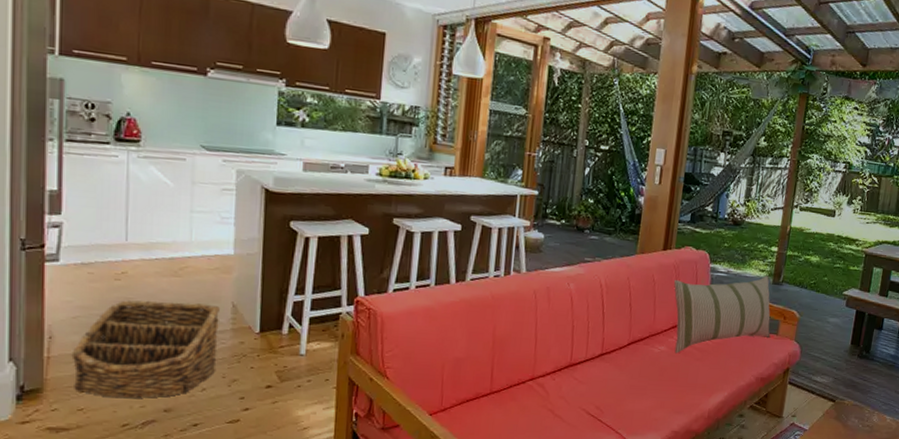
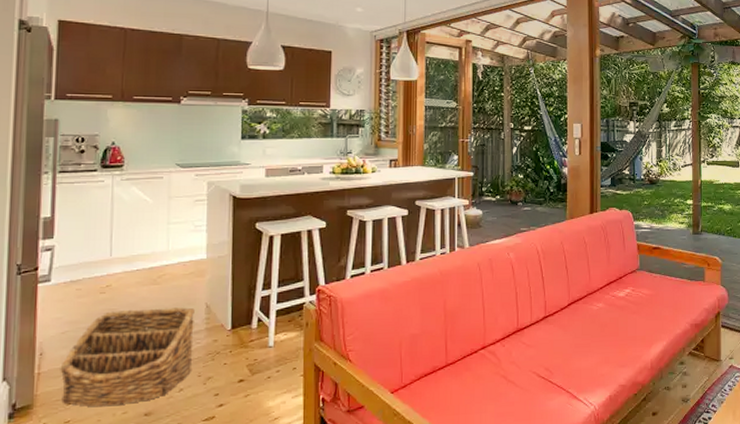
pillow: present [674,275,771,354] -> none [604,227,698,309]

